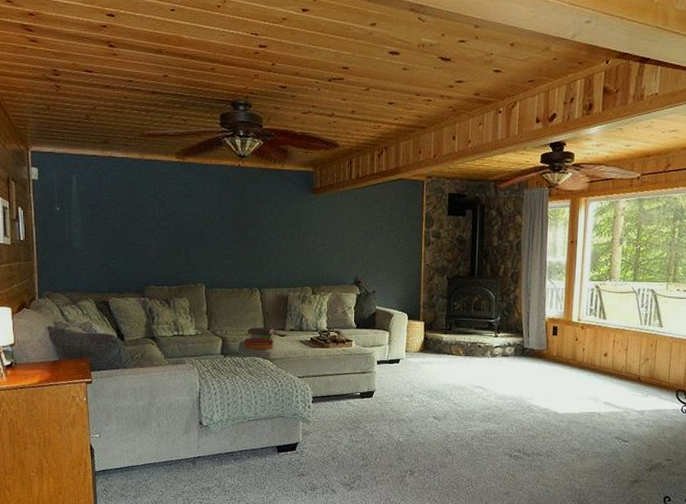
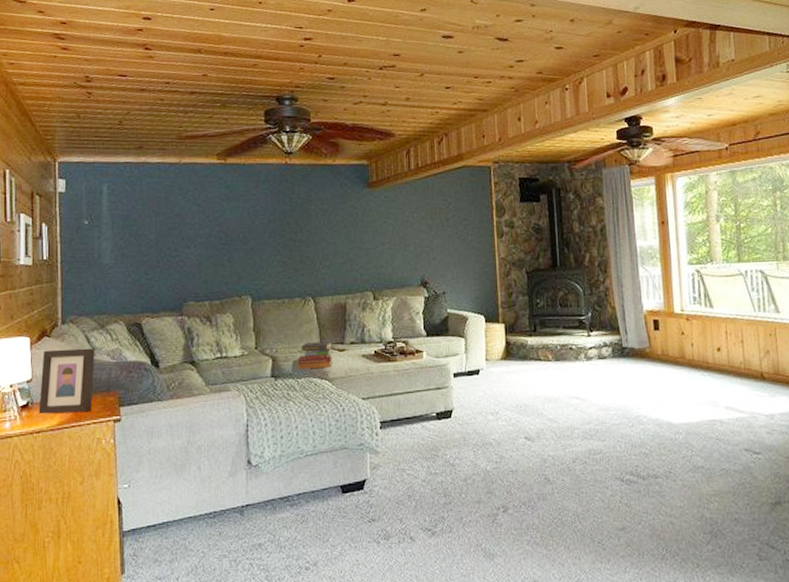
picture frame: none [21,319,69,374] -> present [38,348,95,415]

